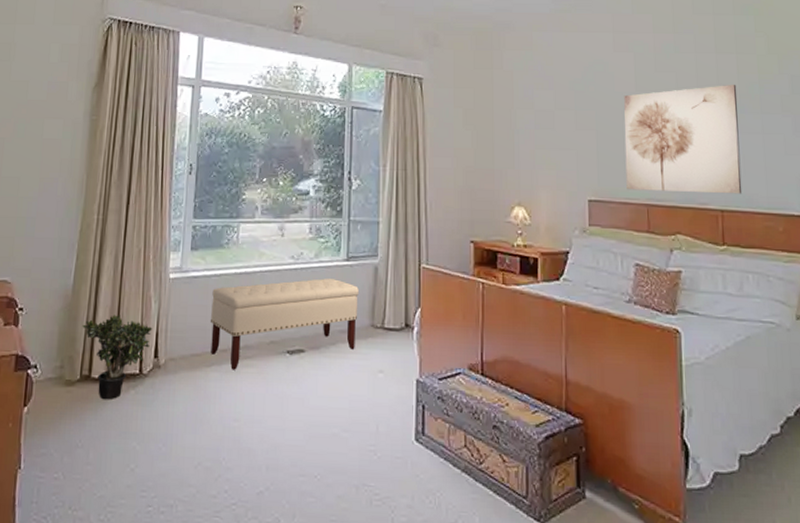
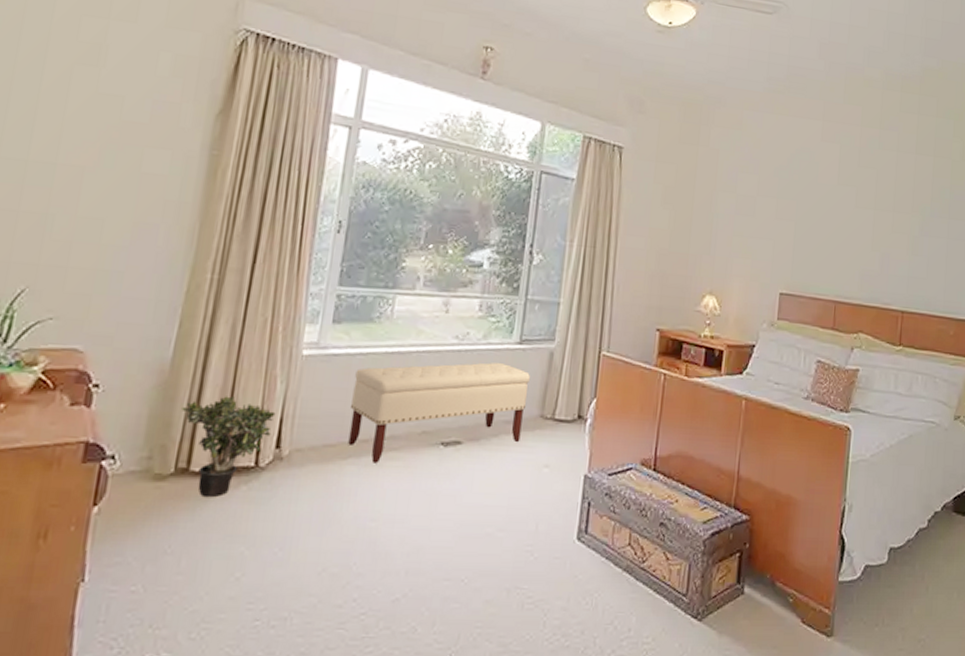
wall art: present [624,84,742,194] -> none [817,186,930,297]

